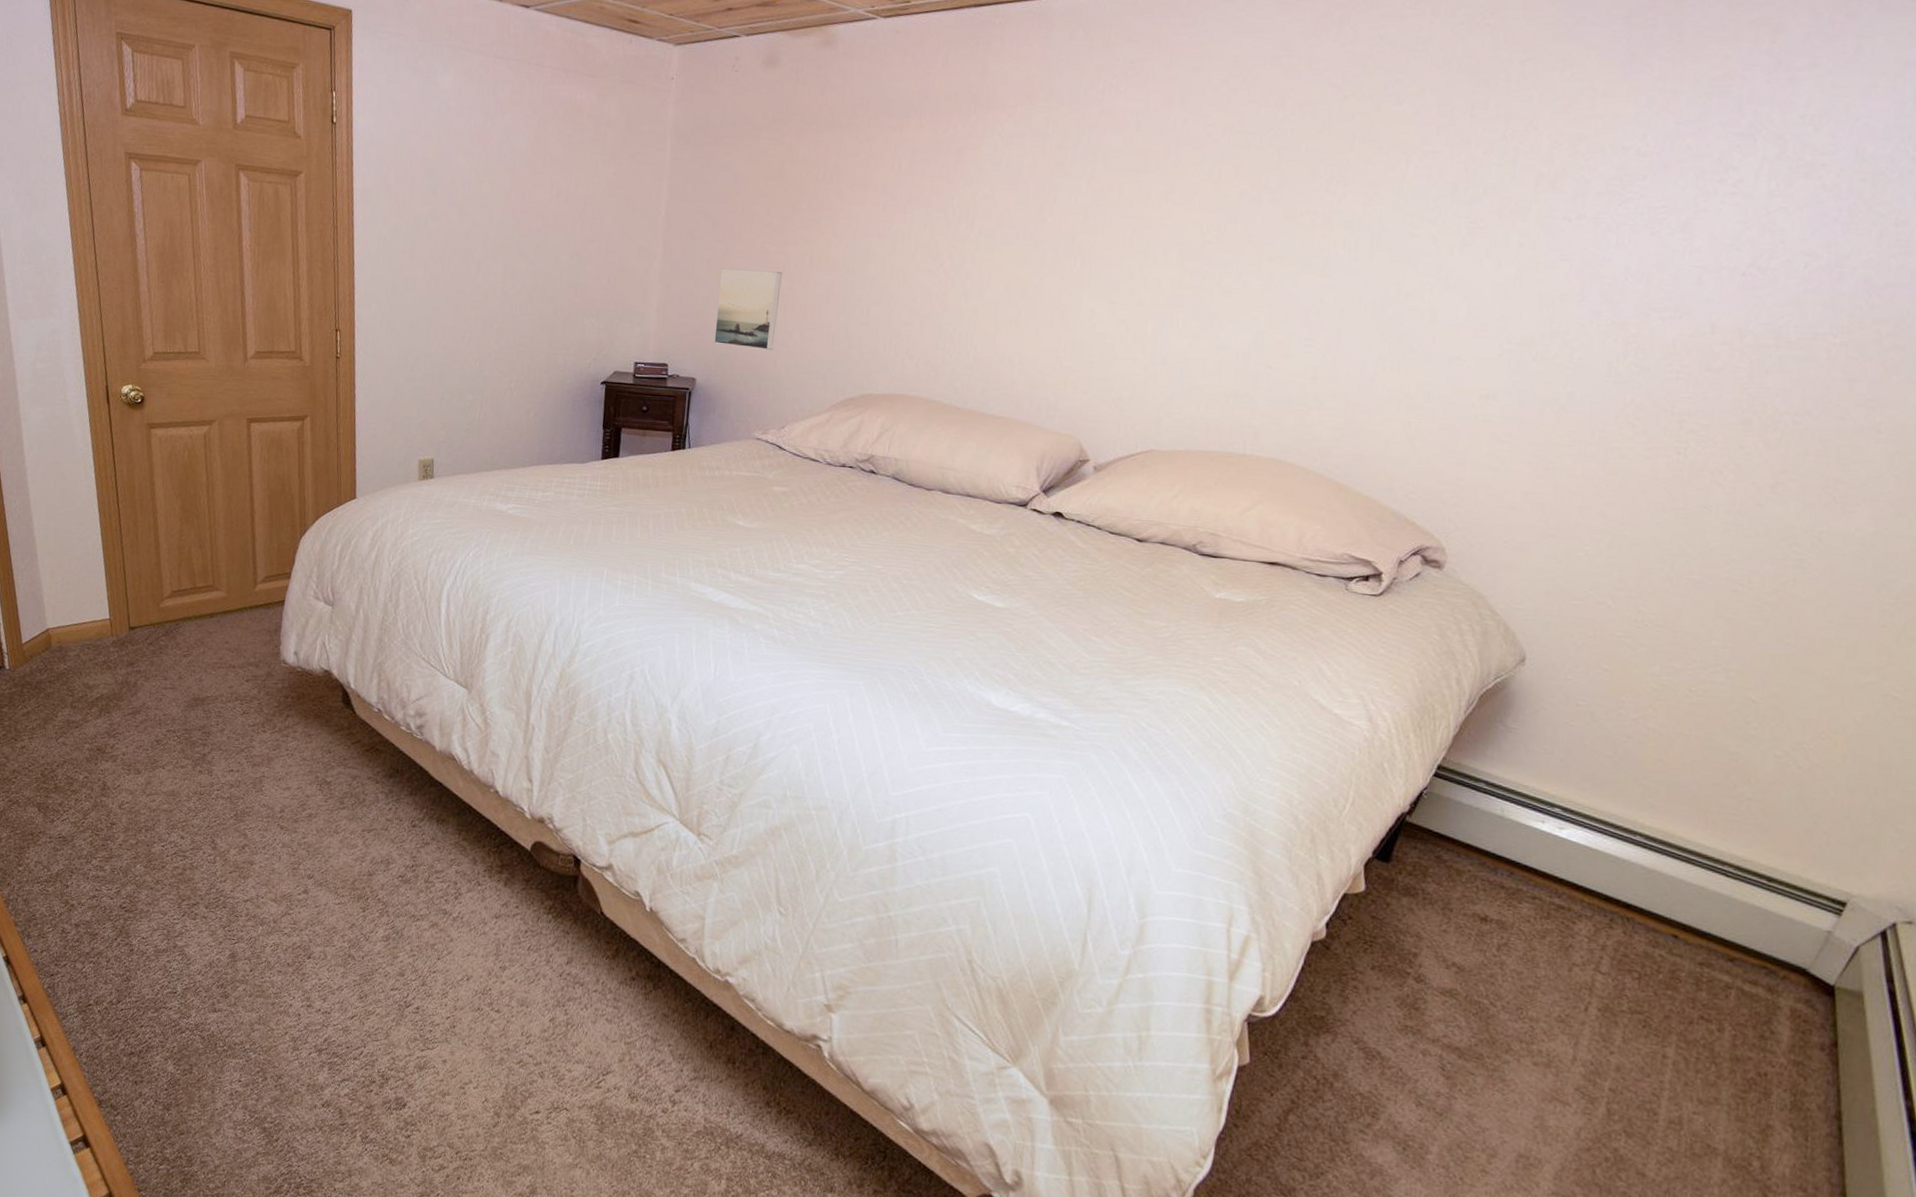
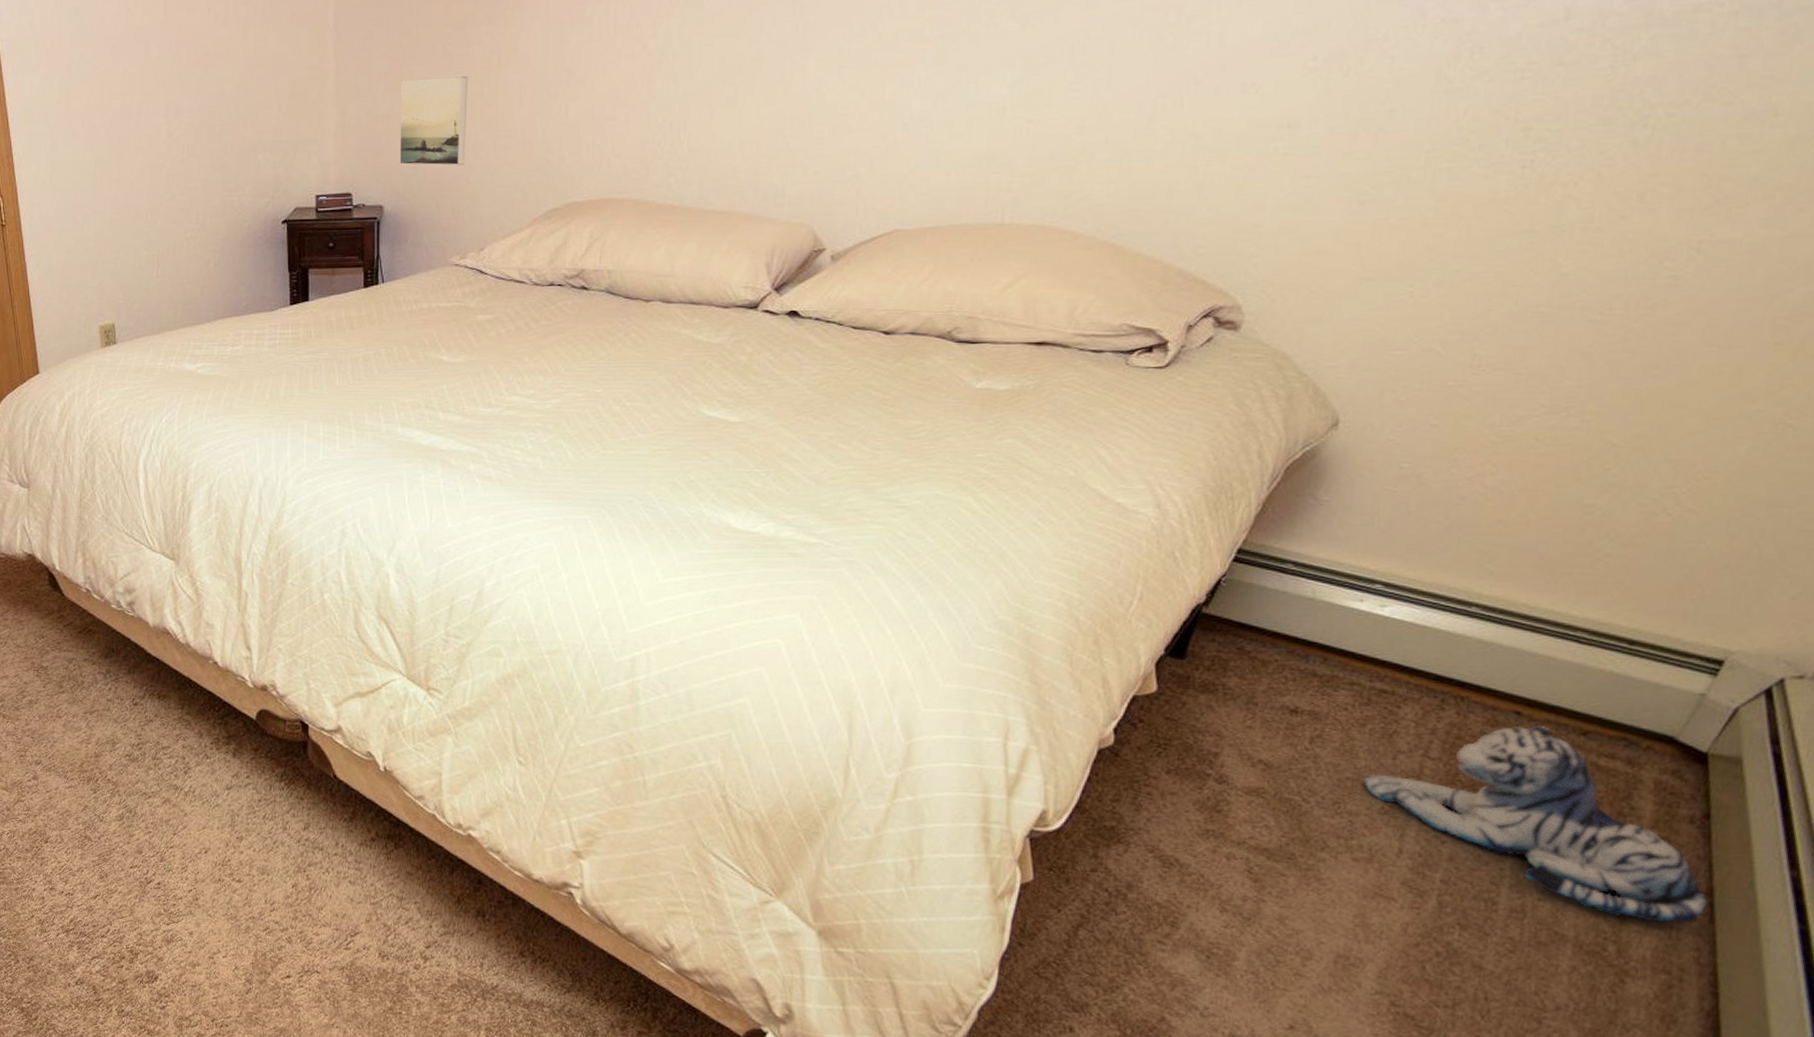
plush toy: none [1543,949,1837,1144] -> present [1363,726,1707,924]

